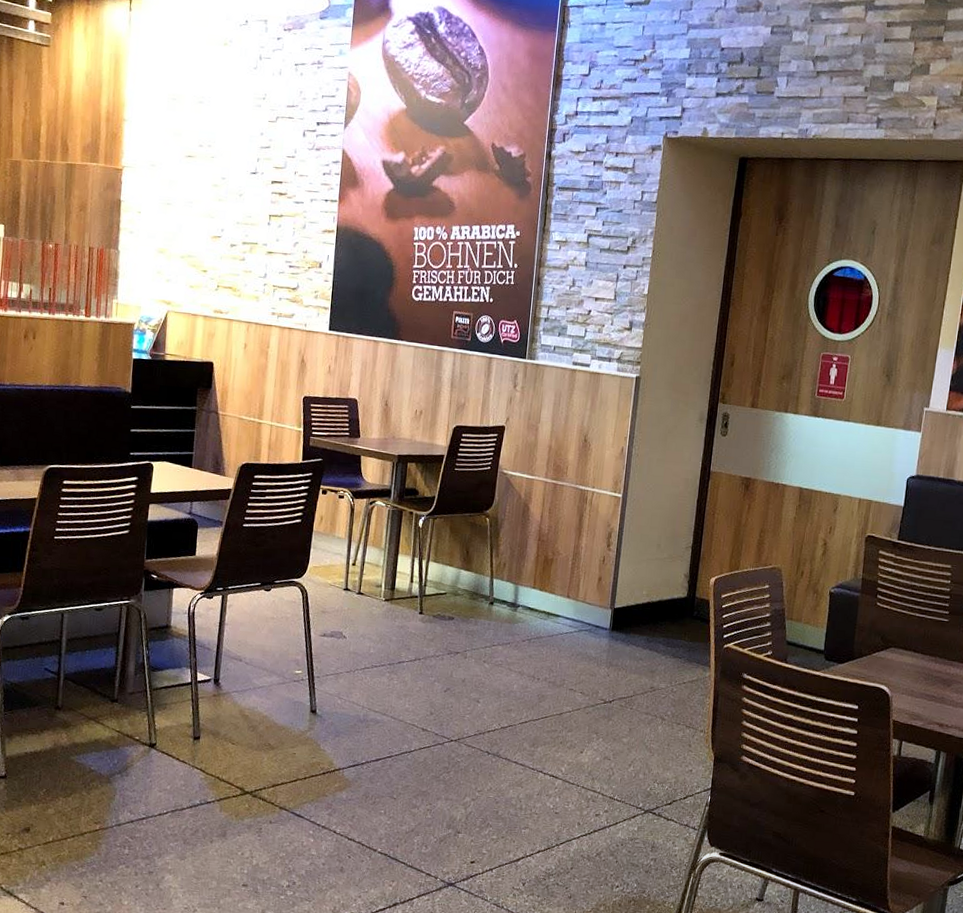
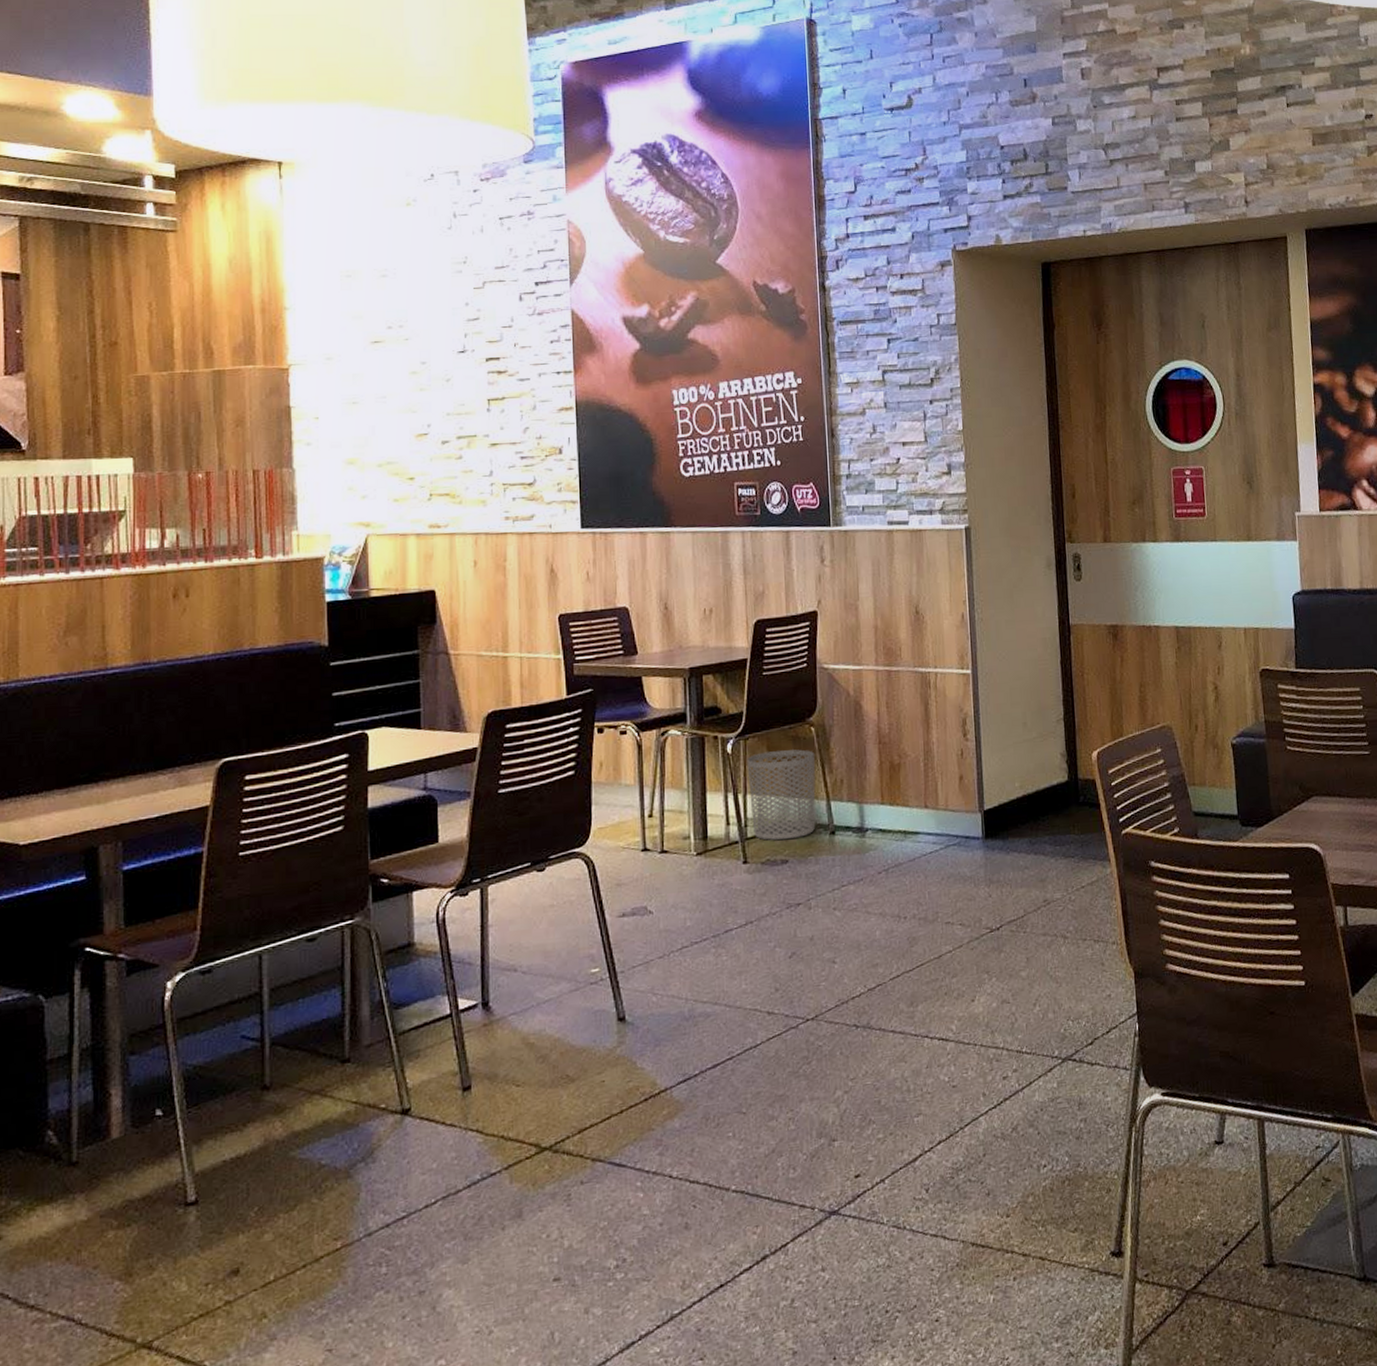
waste bin: none [430,531,487,602] -> present [747,749,816,841]

